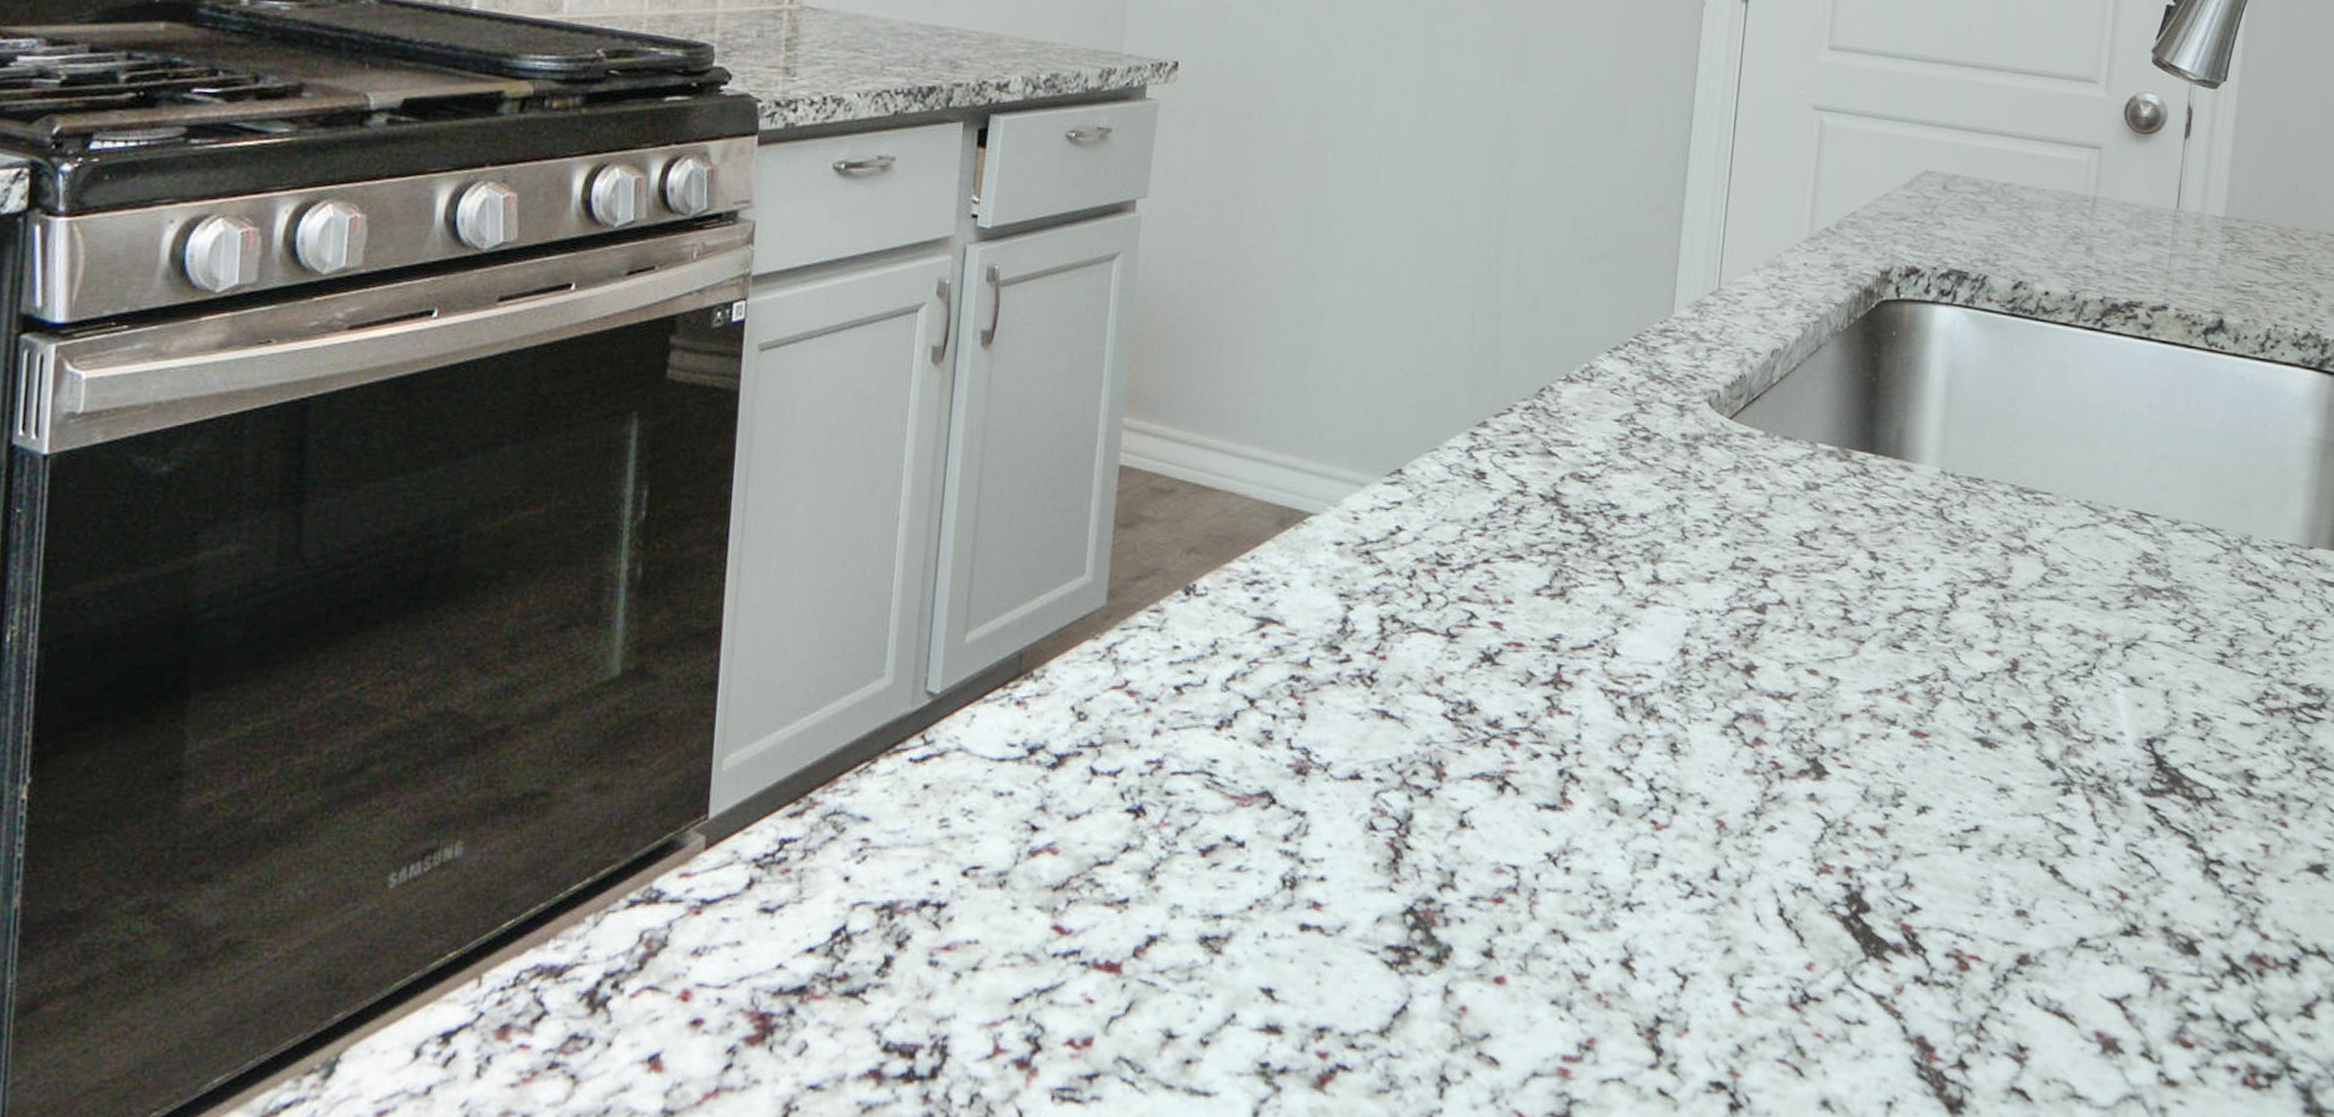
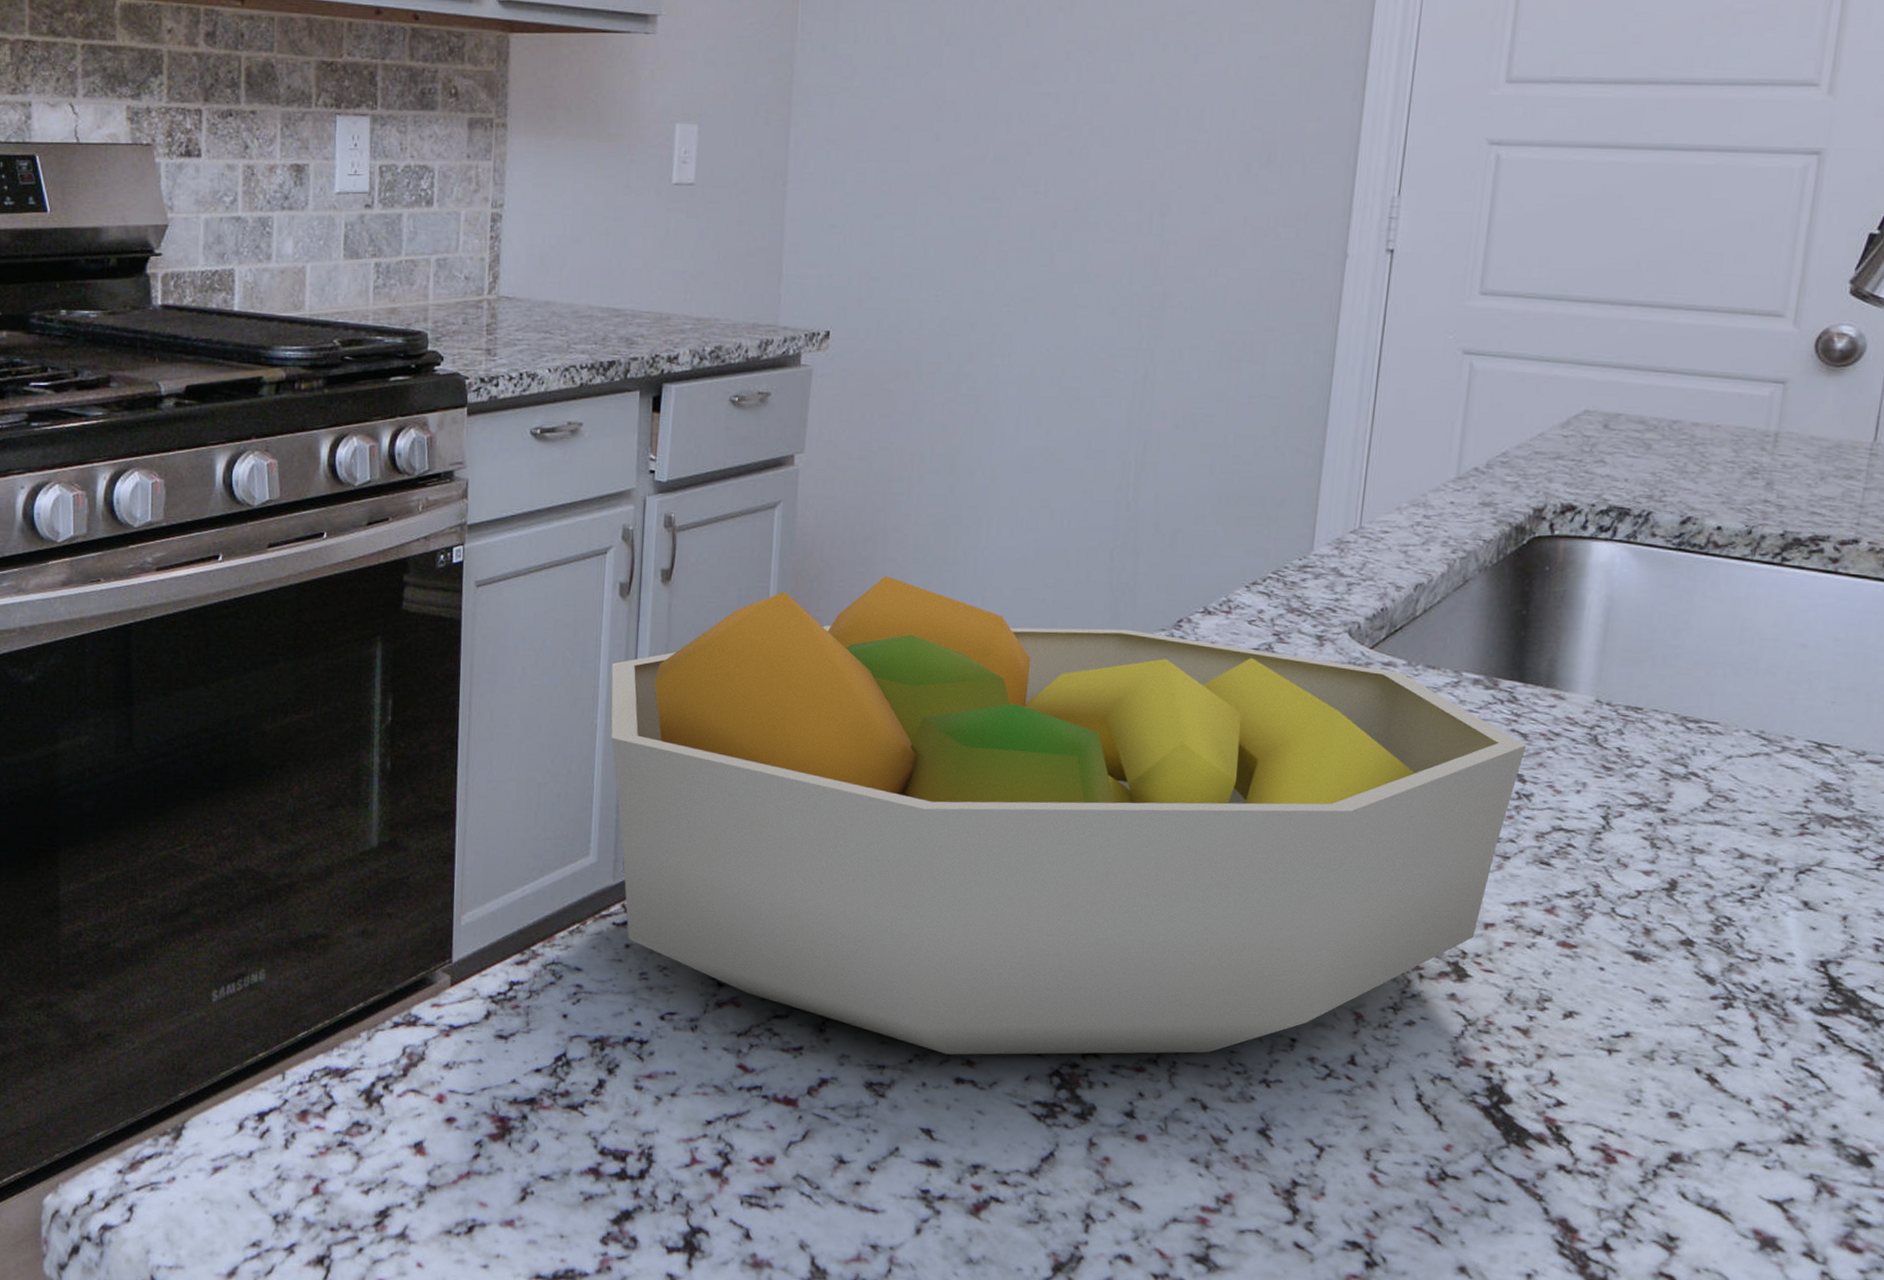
fruit bowl: none [915,339,1878,897] -> present [611,576,1527,1055]

